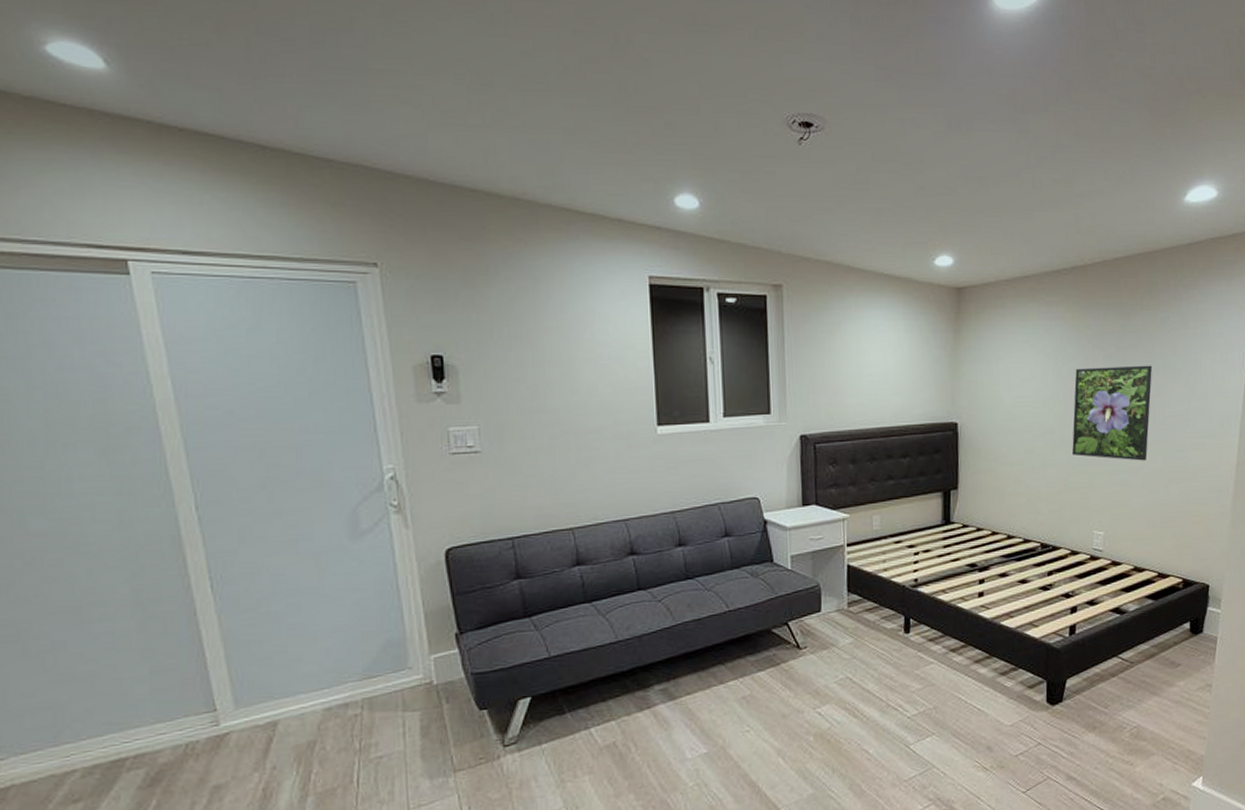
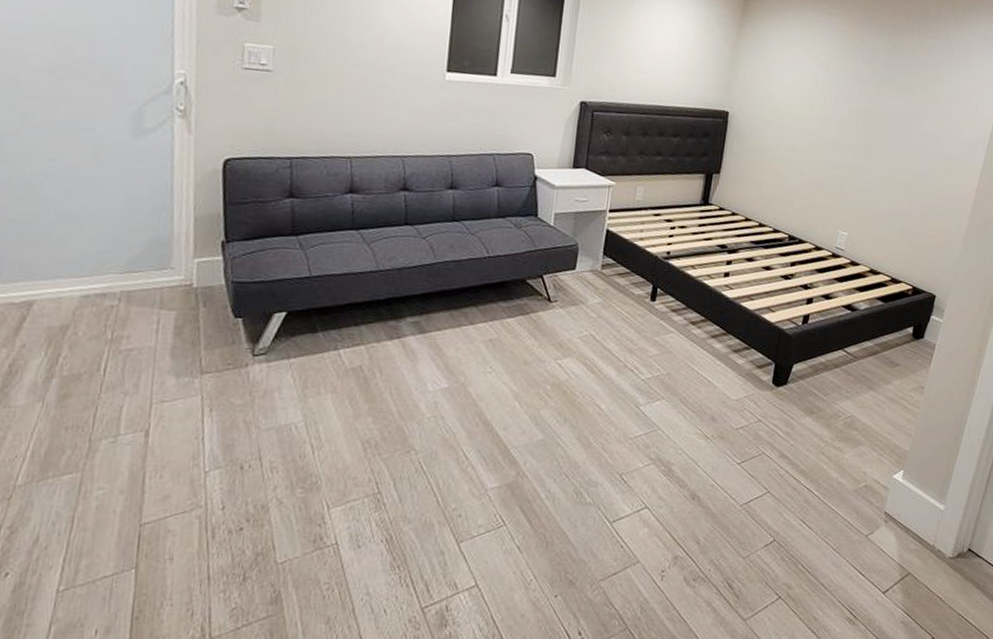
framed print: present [1072,365,1152,461] -> none [830,78,914,173]

